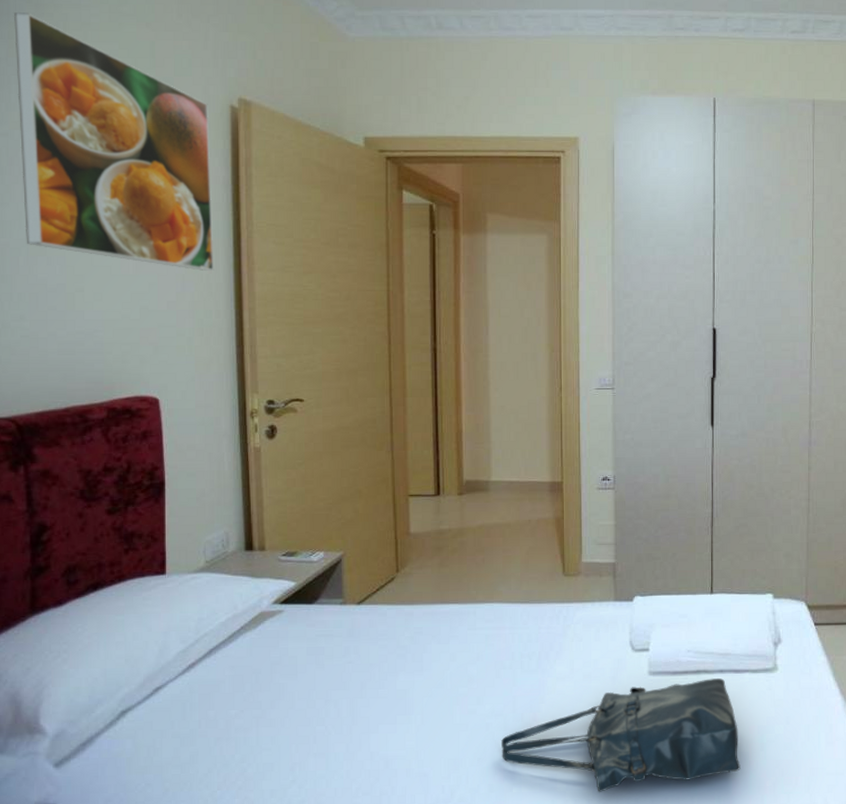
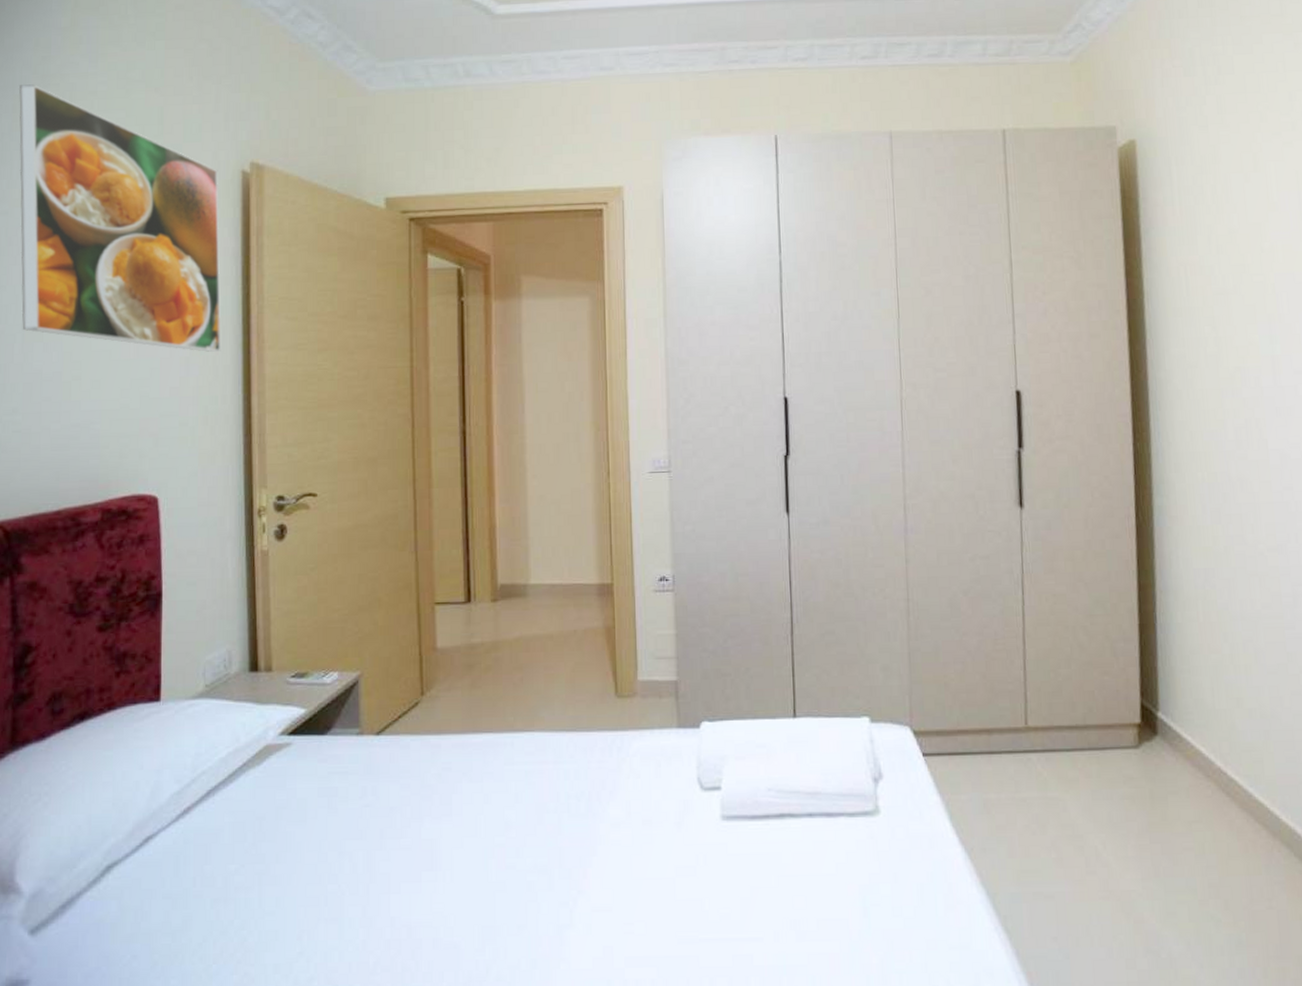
tote bag: present [501,678,741,792] -> none [546,824,839,970]

